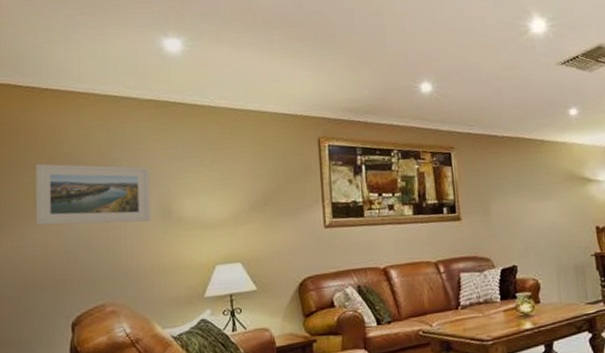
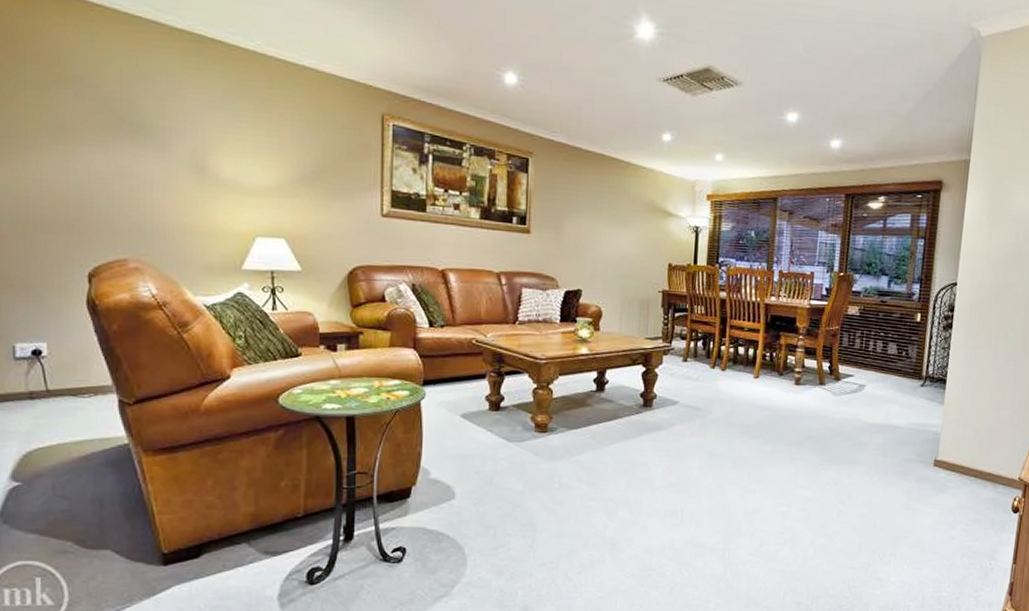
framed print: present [35,163,152,225] -> none [39,82,182,176]

